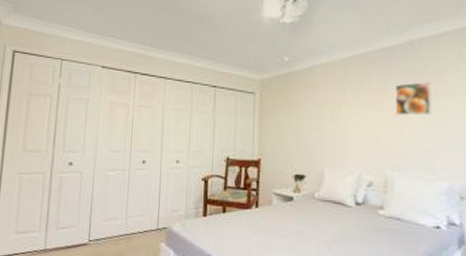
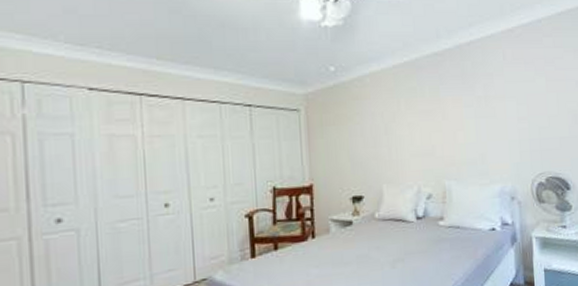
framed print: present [395,81,432,116] -> none [447,85,483,123]

